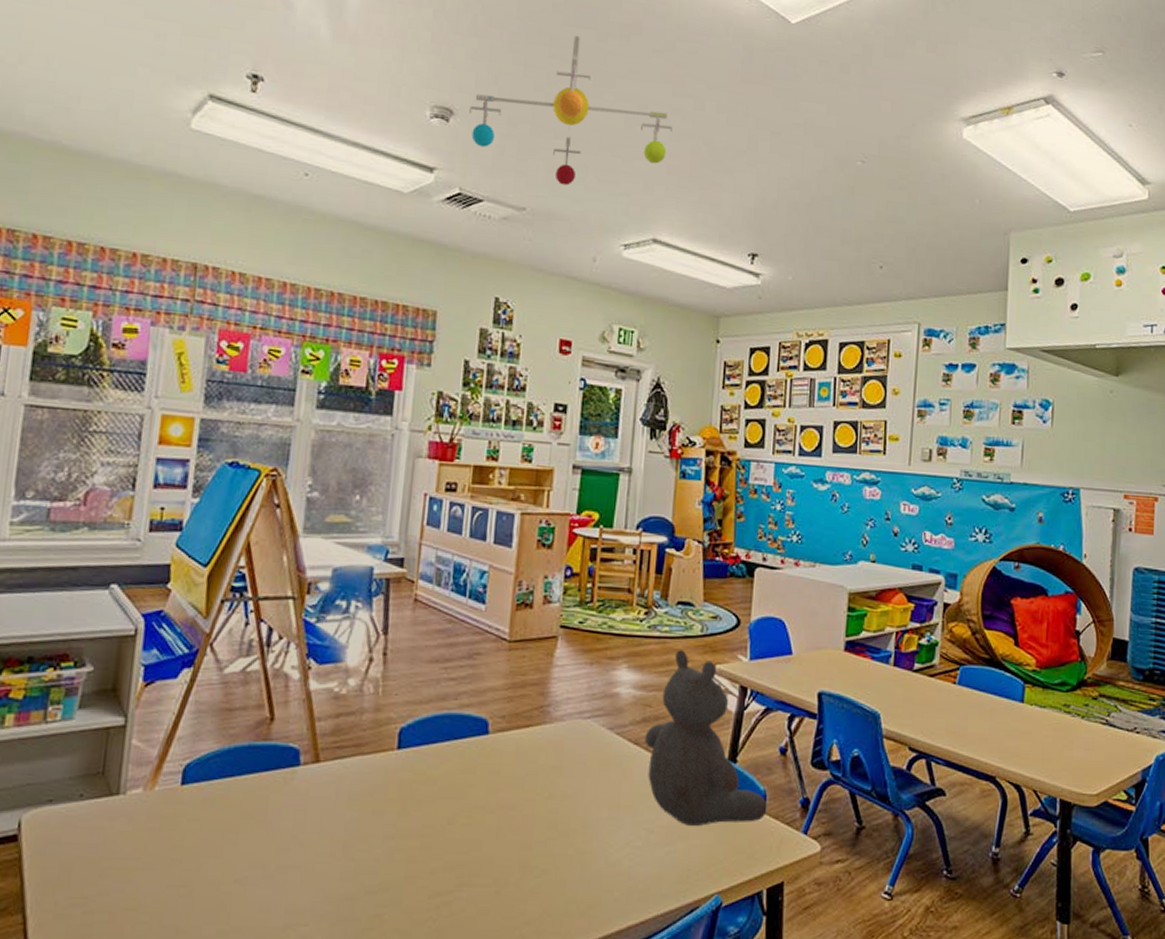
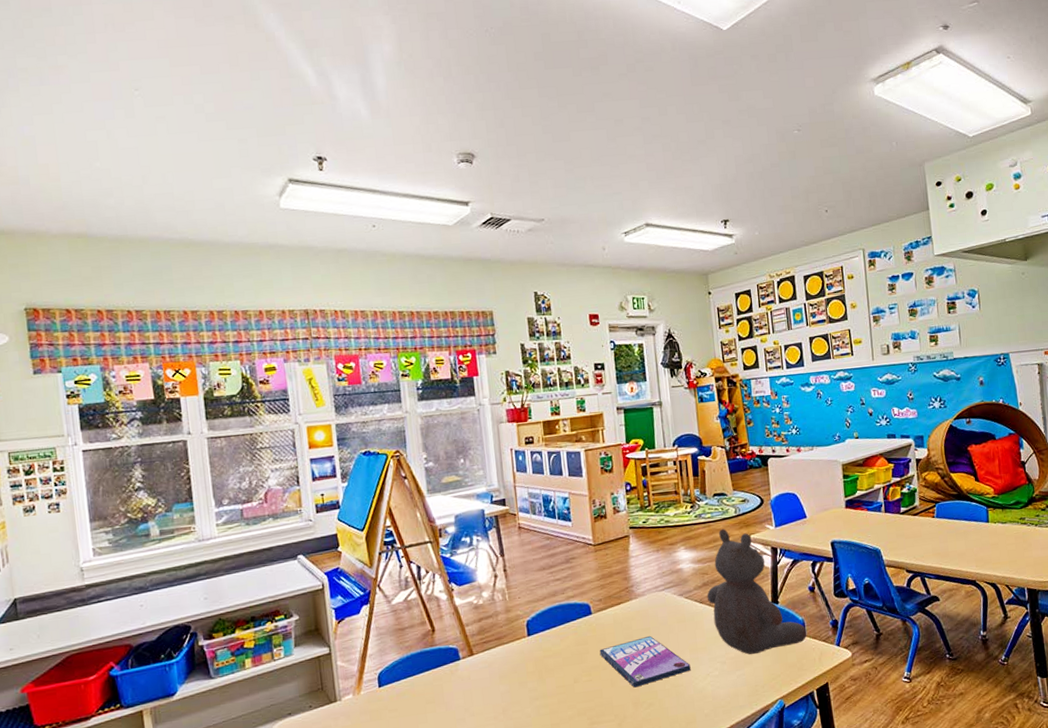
mobile: present [469,36,673,186] -> none [486,76,645,196]
video game case: none [488,776,607,845] -> present [599,635,691,688]

